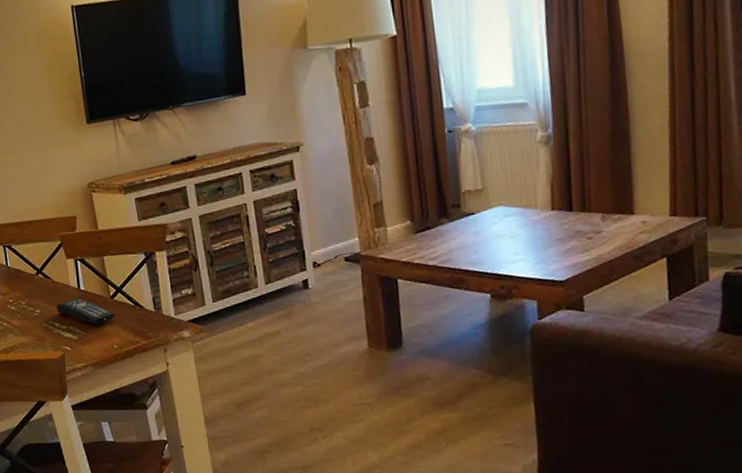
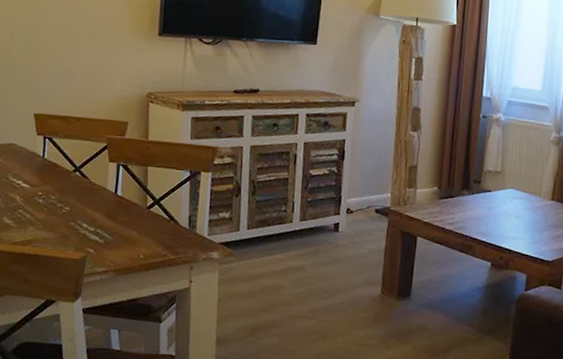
remote control: present [56,297,116,325] -> none [88,202,149,233]

